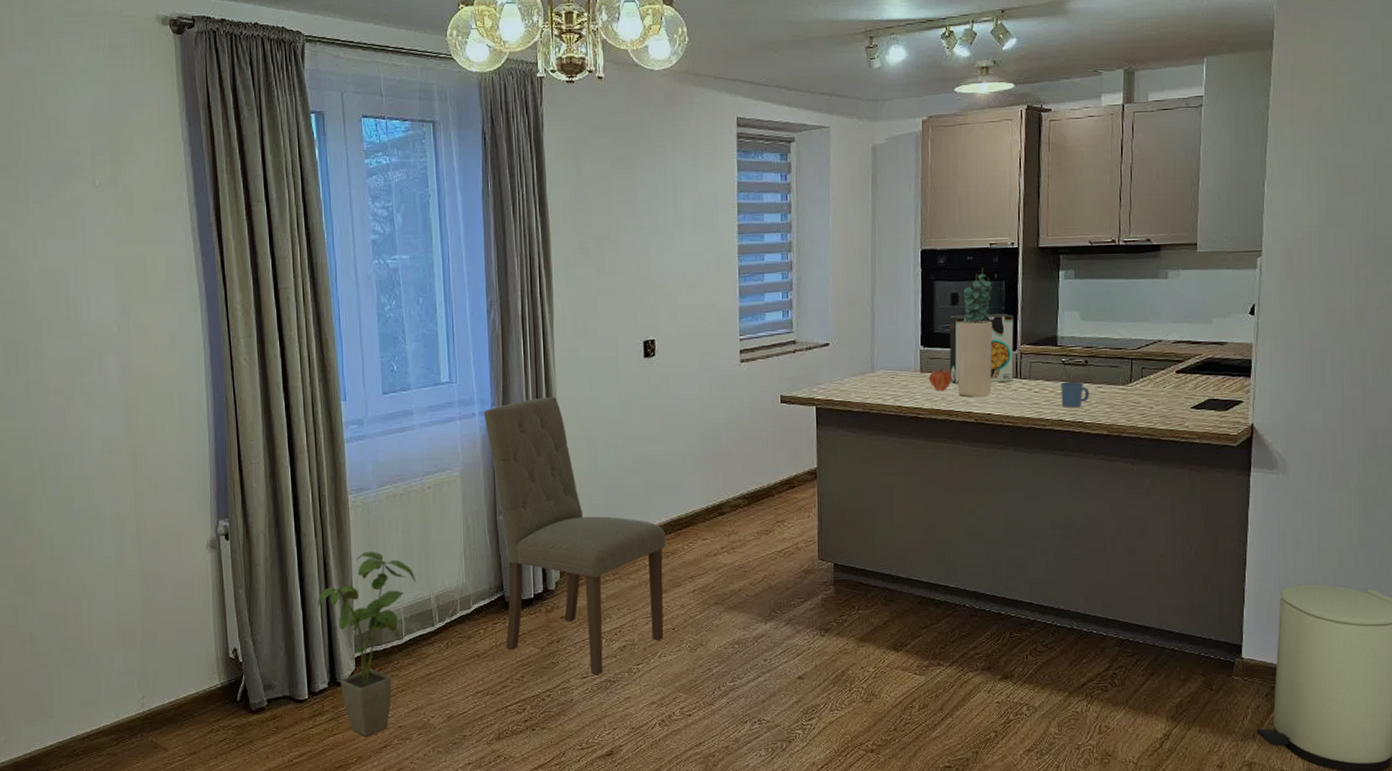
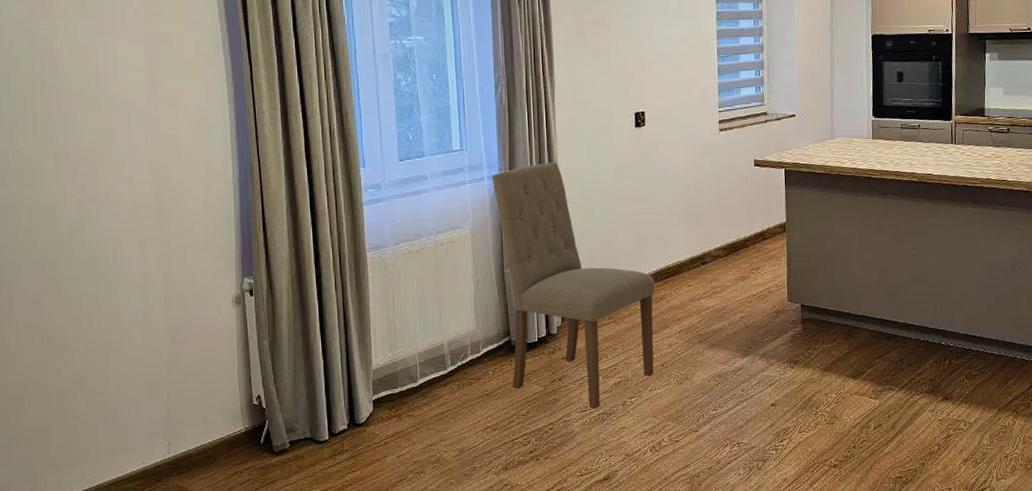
house plant: present [317,551,417,737] -> none [337,303,430,472]
fruit: present [929,367,952,392] -> none [880,135,899,155]
cereal box: present [949,313,1014,383] -> none [896,89,949,148]
vase: present [957,268,993,398] -> none [903,50,932,160]
mug: present [1061,381,1090,409] -> none [988,146,1012,170]

